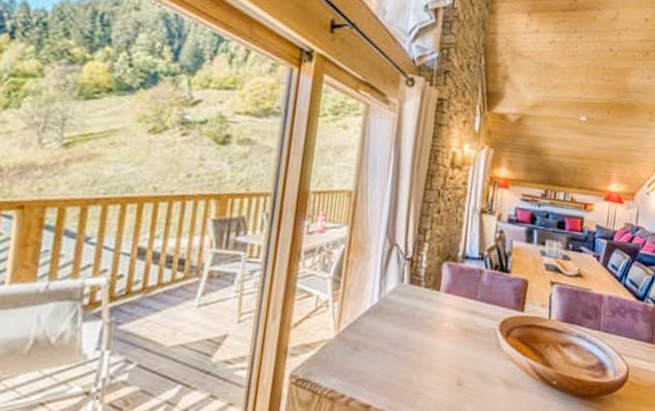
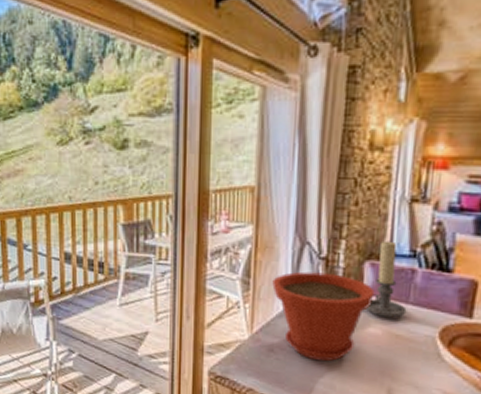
plant pot: none [361,271,451,357] -> present [272,271,375,362]
candle holder: none [441,244,475,313] -> present [365,240,407,318]

